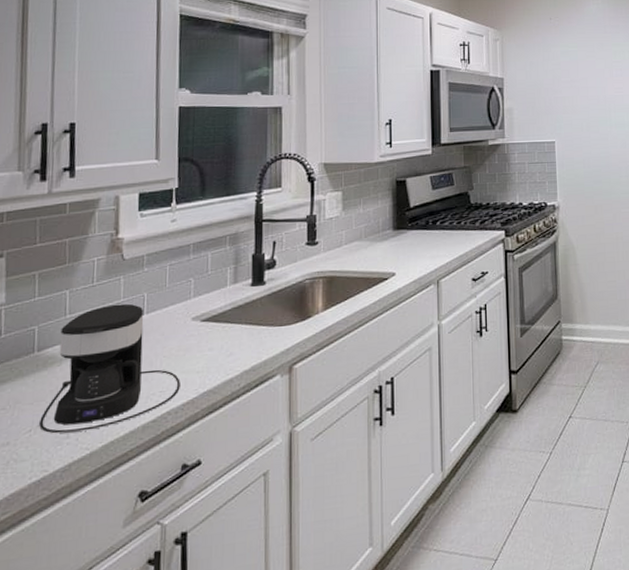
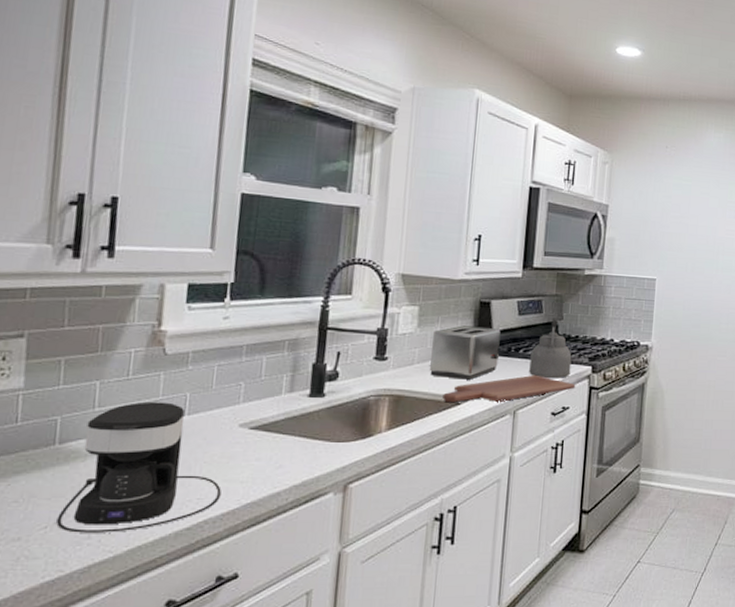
toaster: none [357,204,419,256] -> present [430,325,501,380]
cutting board: none [371,244,492,279] -> present [442,374,576,403]
kettle: none [447,188,486,246] -> present [529,318,572,378]

